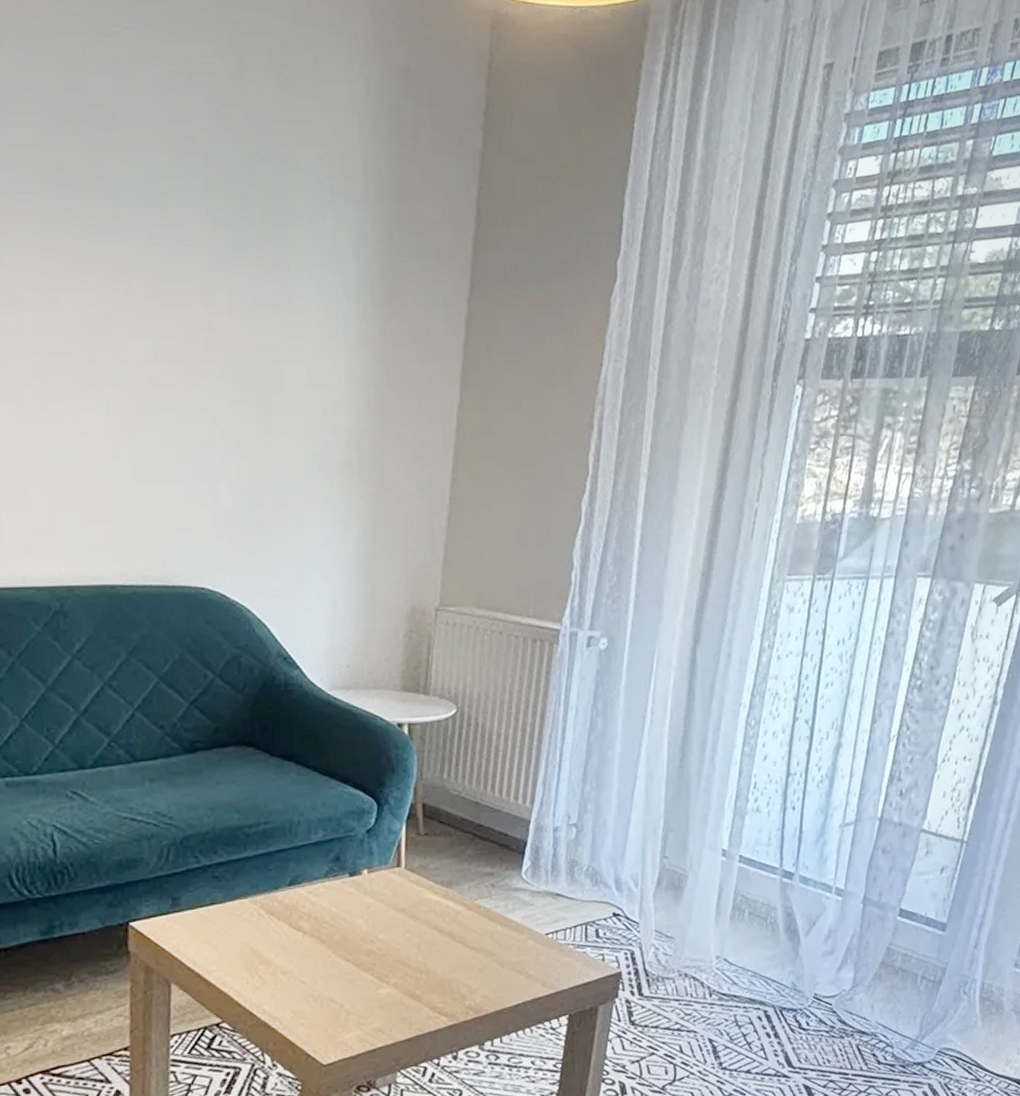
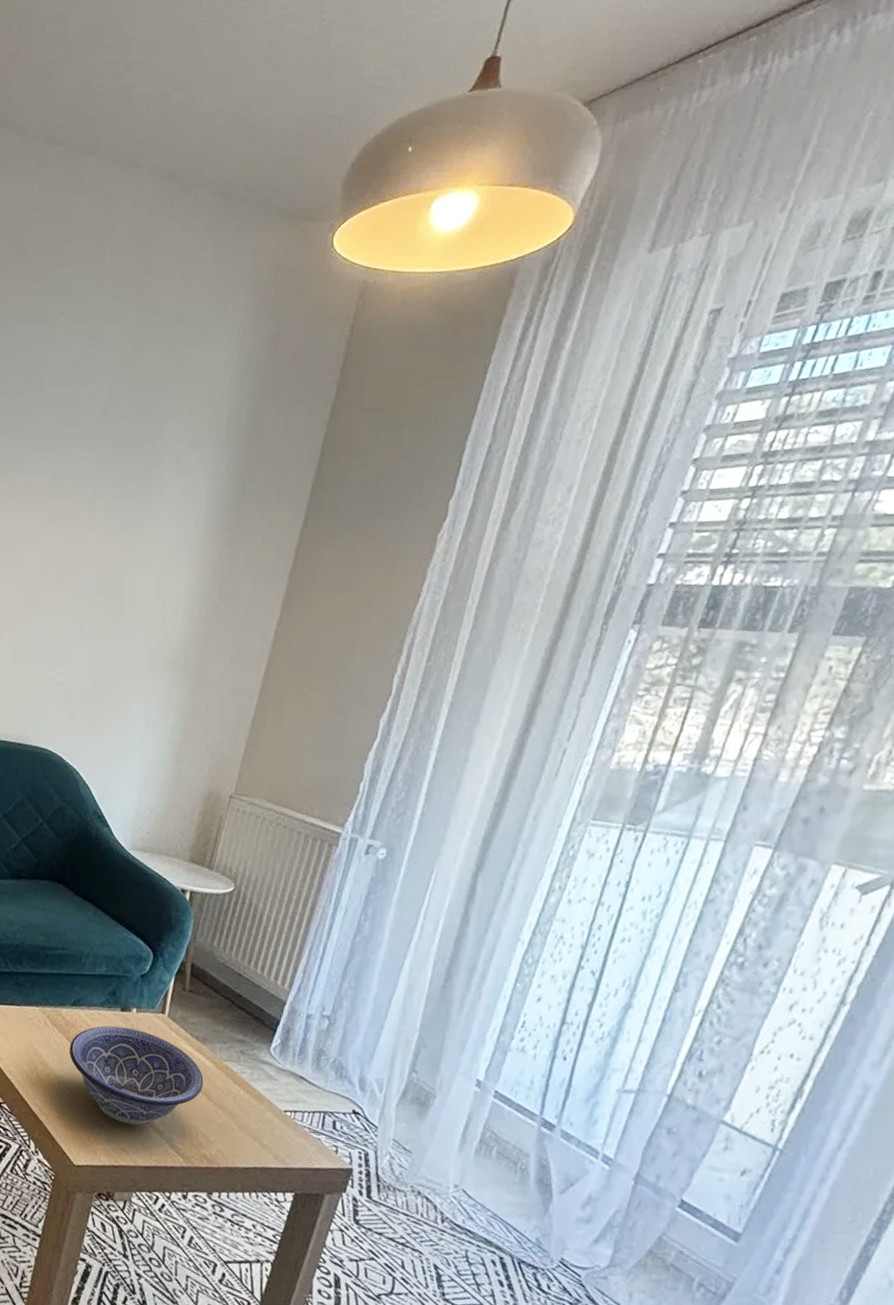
decorative bowl: none [294,892,456,1001] -> present [69,1025,204,1126]

